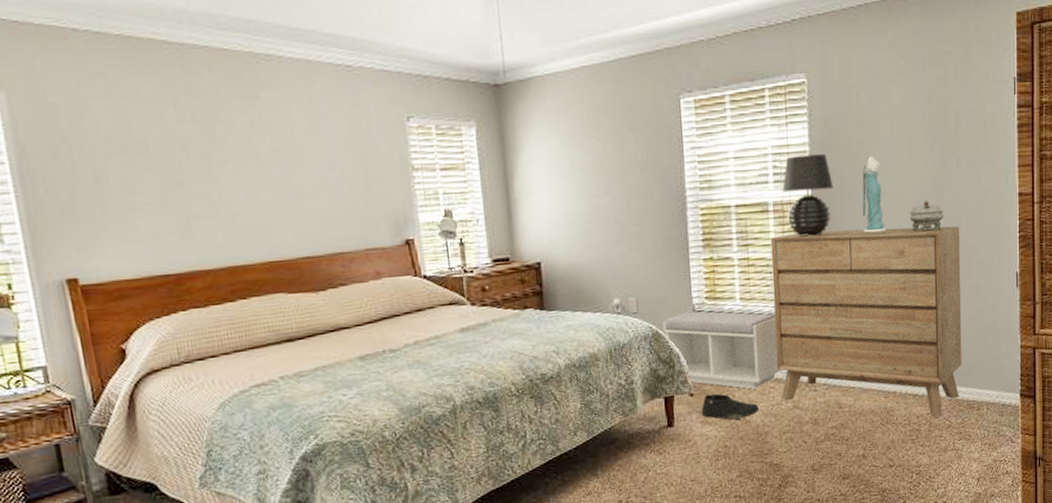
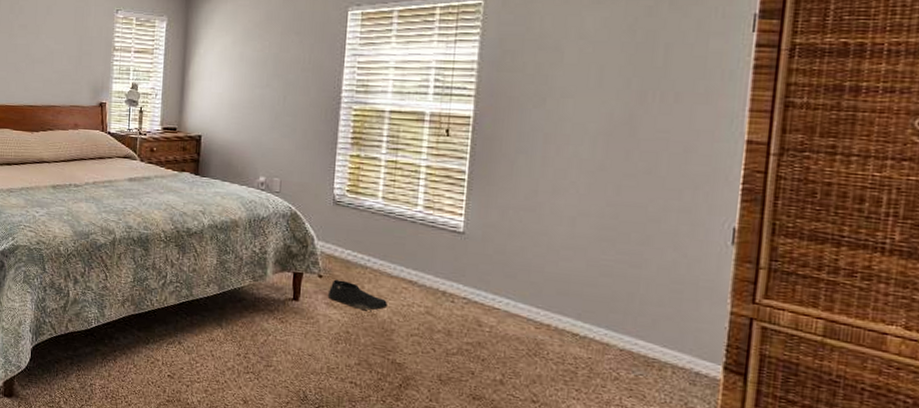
bench: present [663,311,781,389] -> none [302,200,418,286]
dresser: present [770,225,962,418] -> none [412,144,658,367]
table lamp: present [782,154,834,237] -> none [442,72,501,151]
dress: present [862,155,887,233] -> none [530,80,561,158]
decorative box: present [909,201,944,232] -> none [590,134,638,166]

